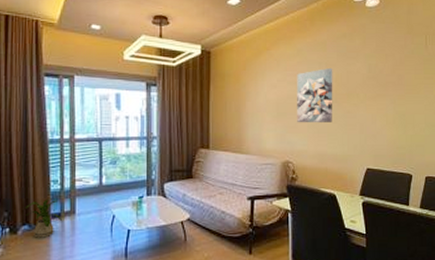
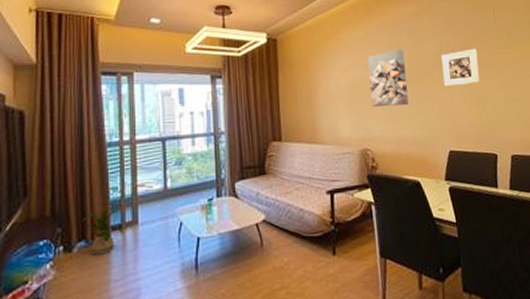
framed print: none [369,72,405,108] -> present [441,48,480,87]

